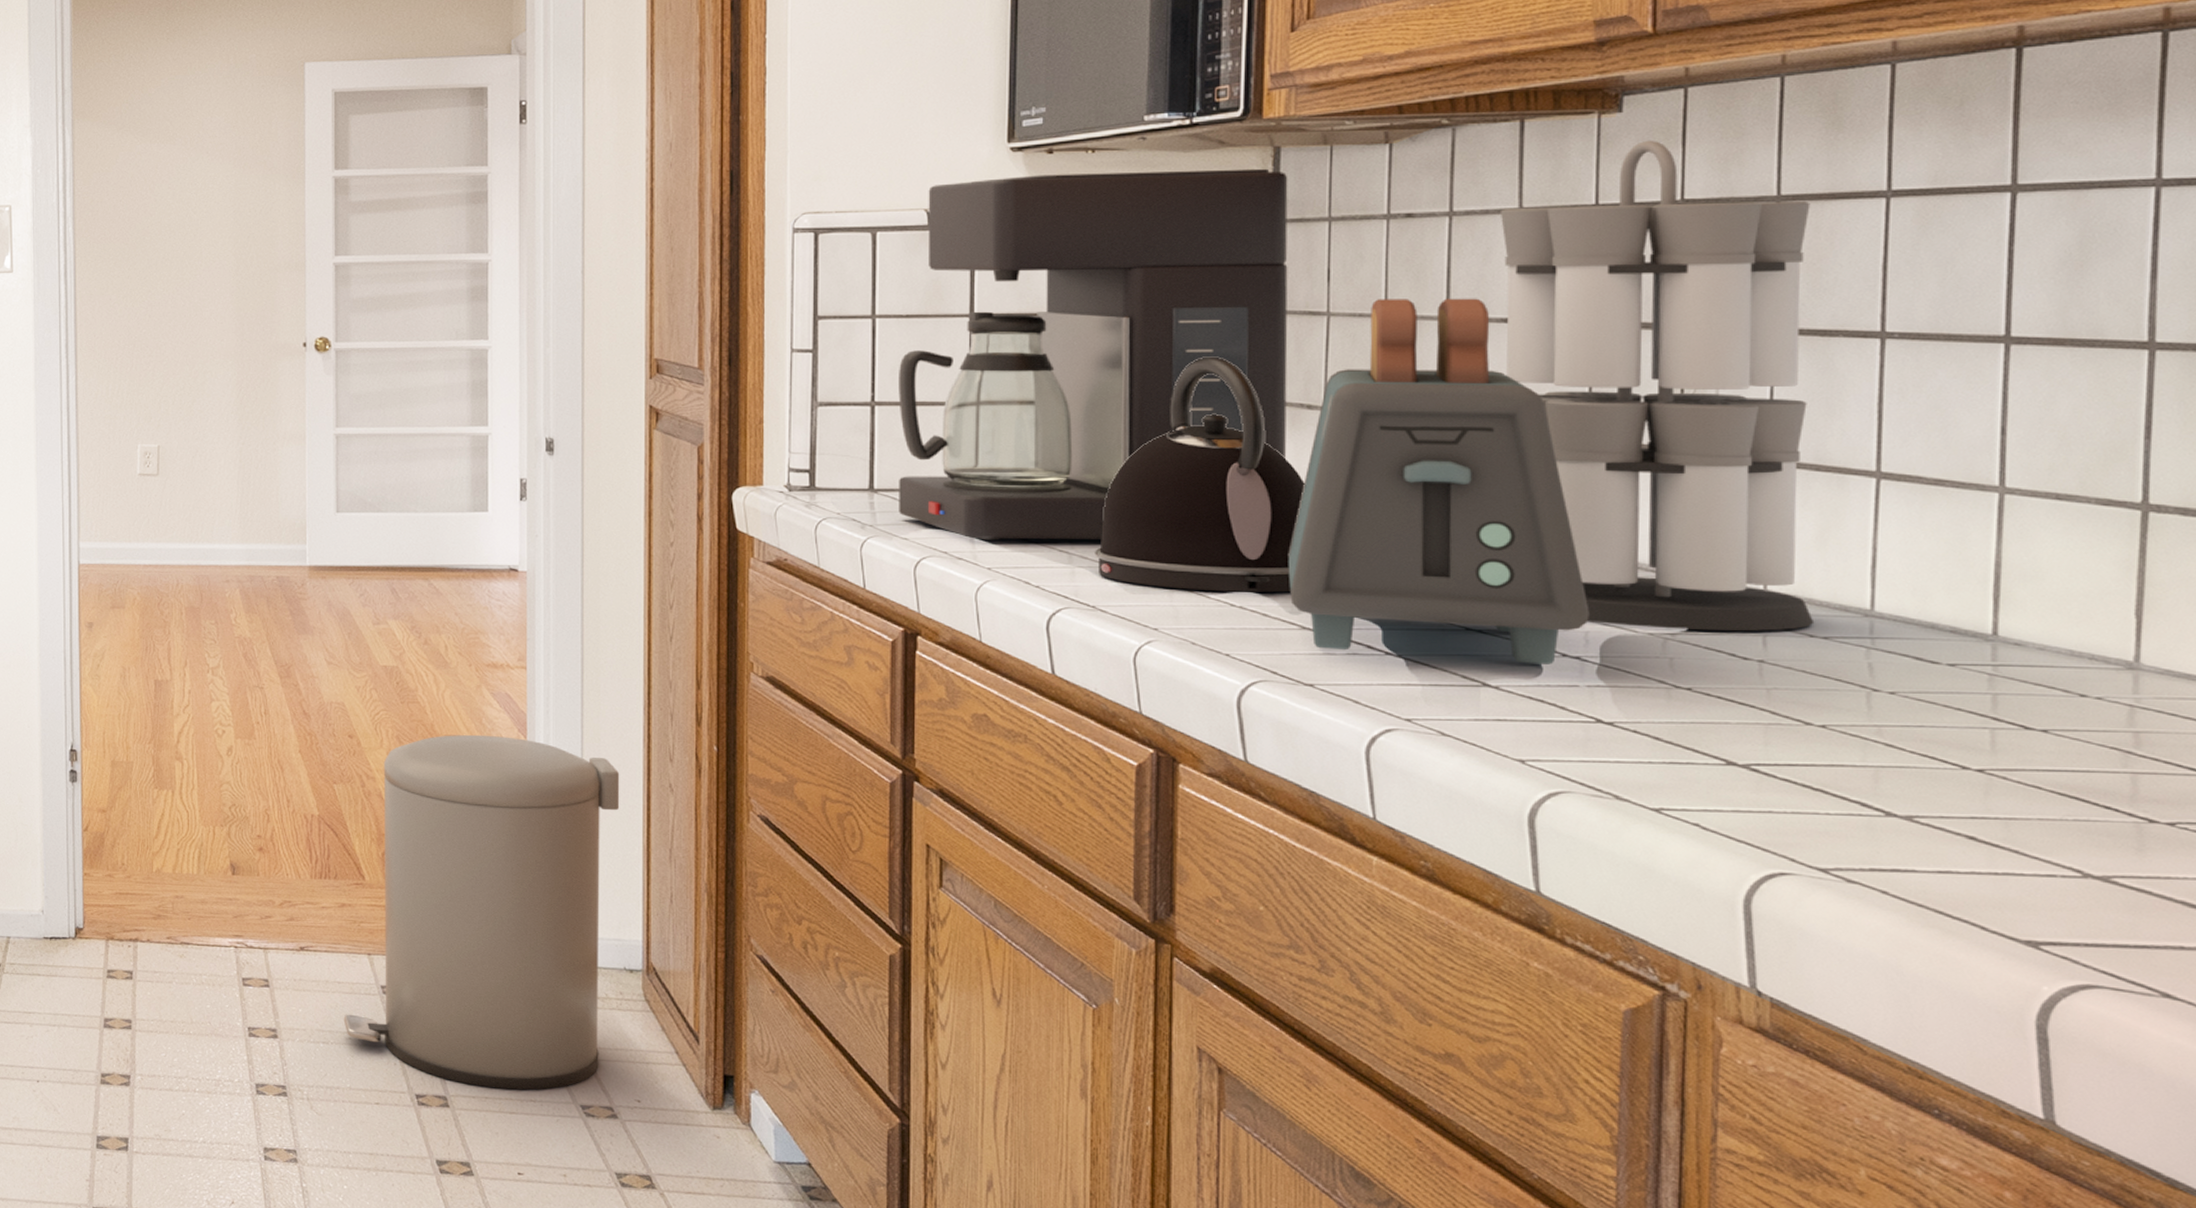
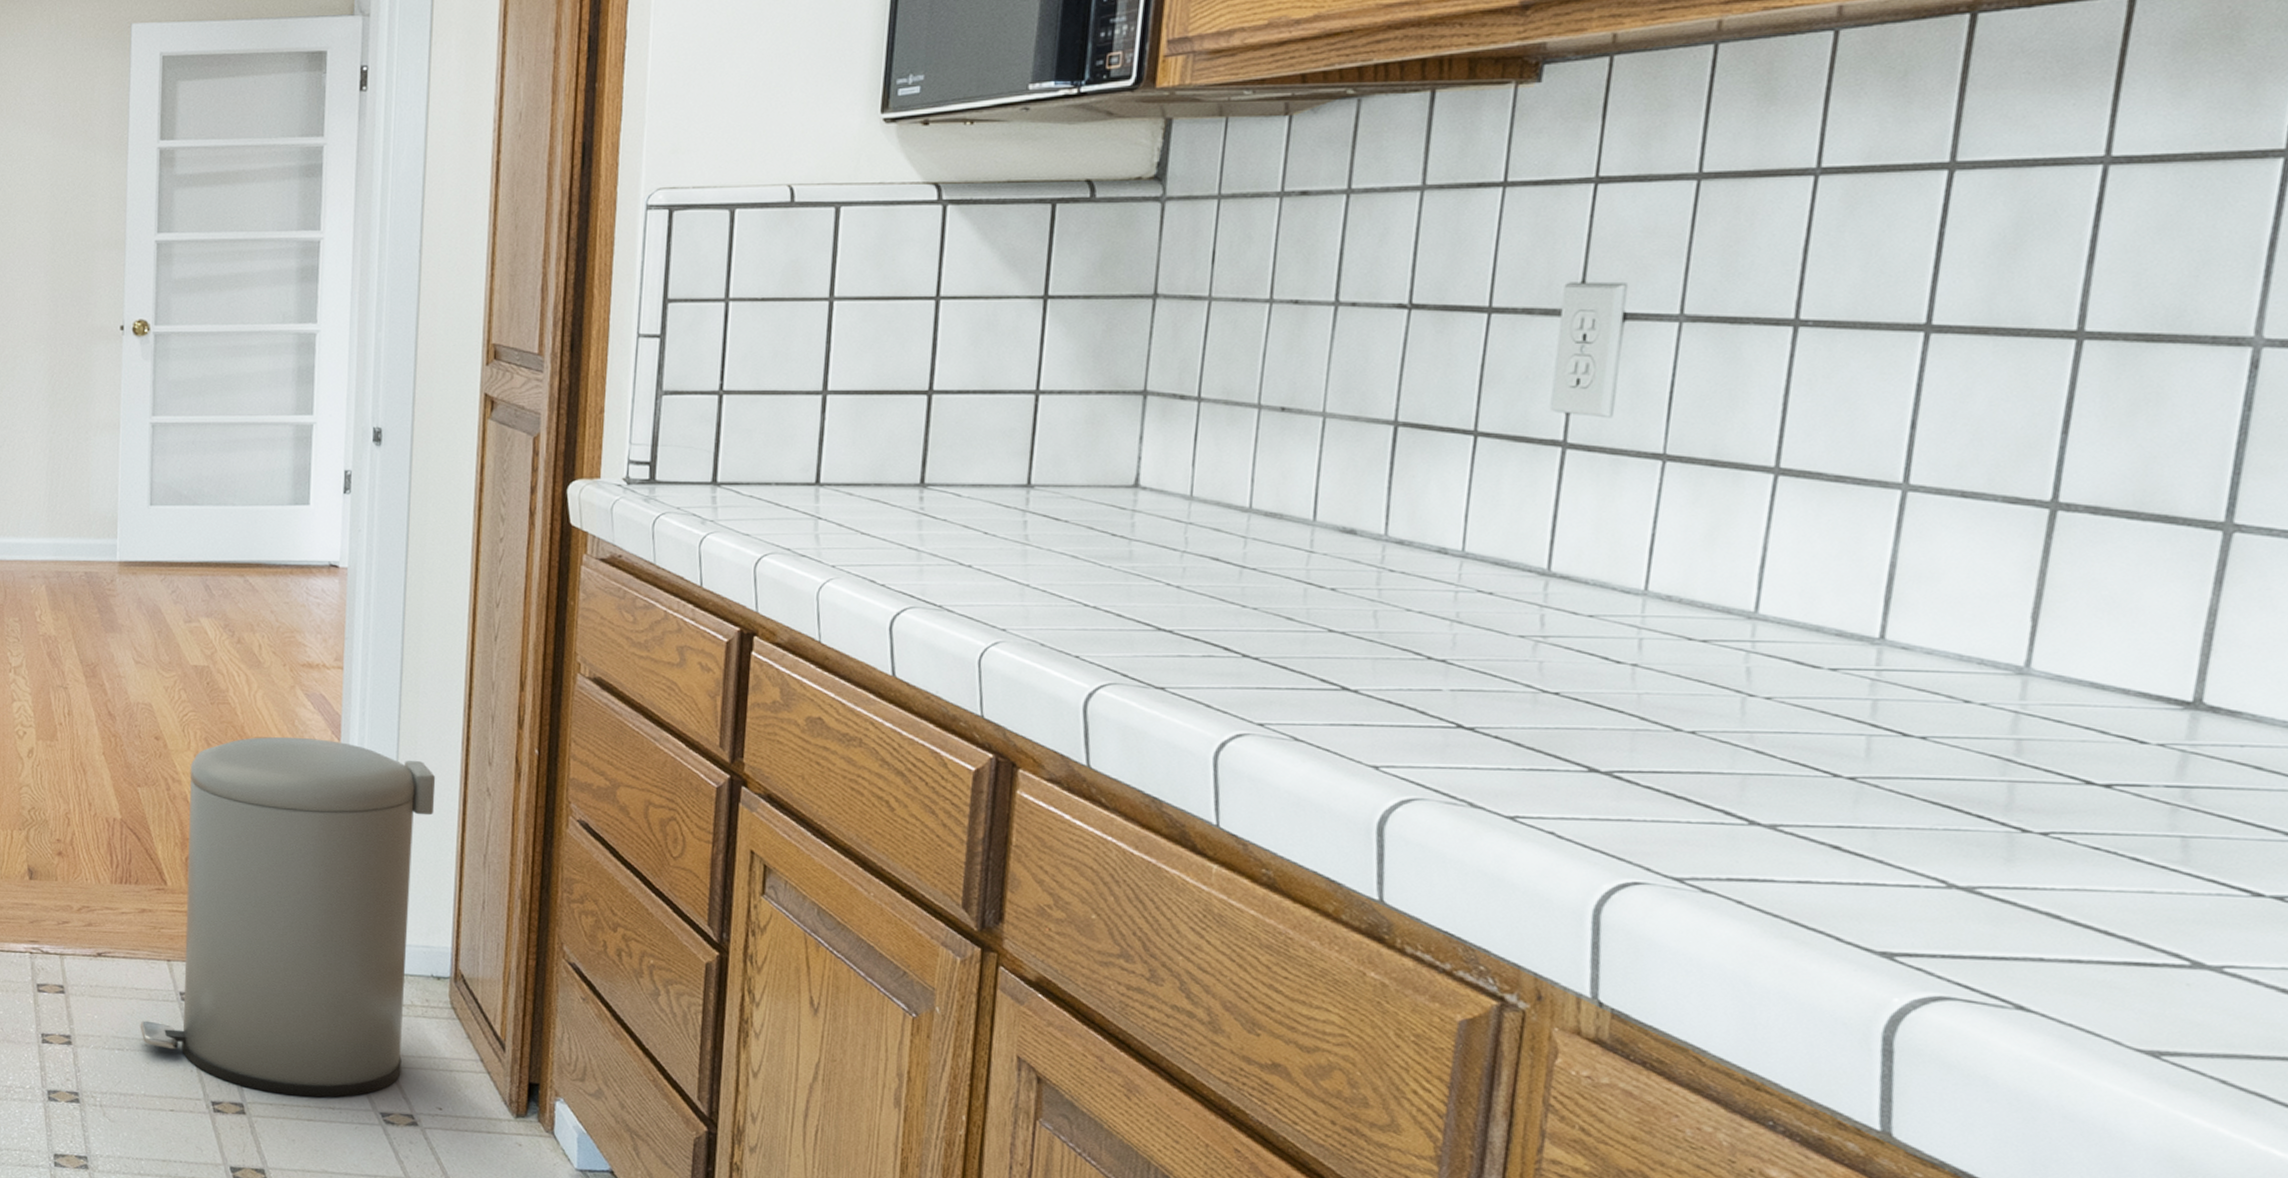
coffee maker: present [898,168,1288,541] -> none [742,141,1178,537]
kettle: present [1095,356,1305,593] -> none [945,343,1172,592]
toaster: present [1288,298,1590,665] -> none [1147,282,1460,668]
spice rack: present [1501,140,1815,631] -> none [1393,112,1733,634]

